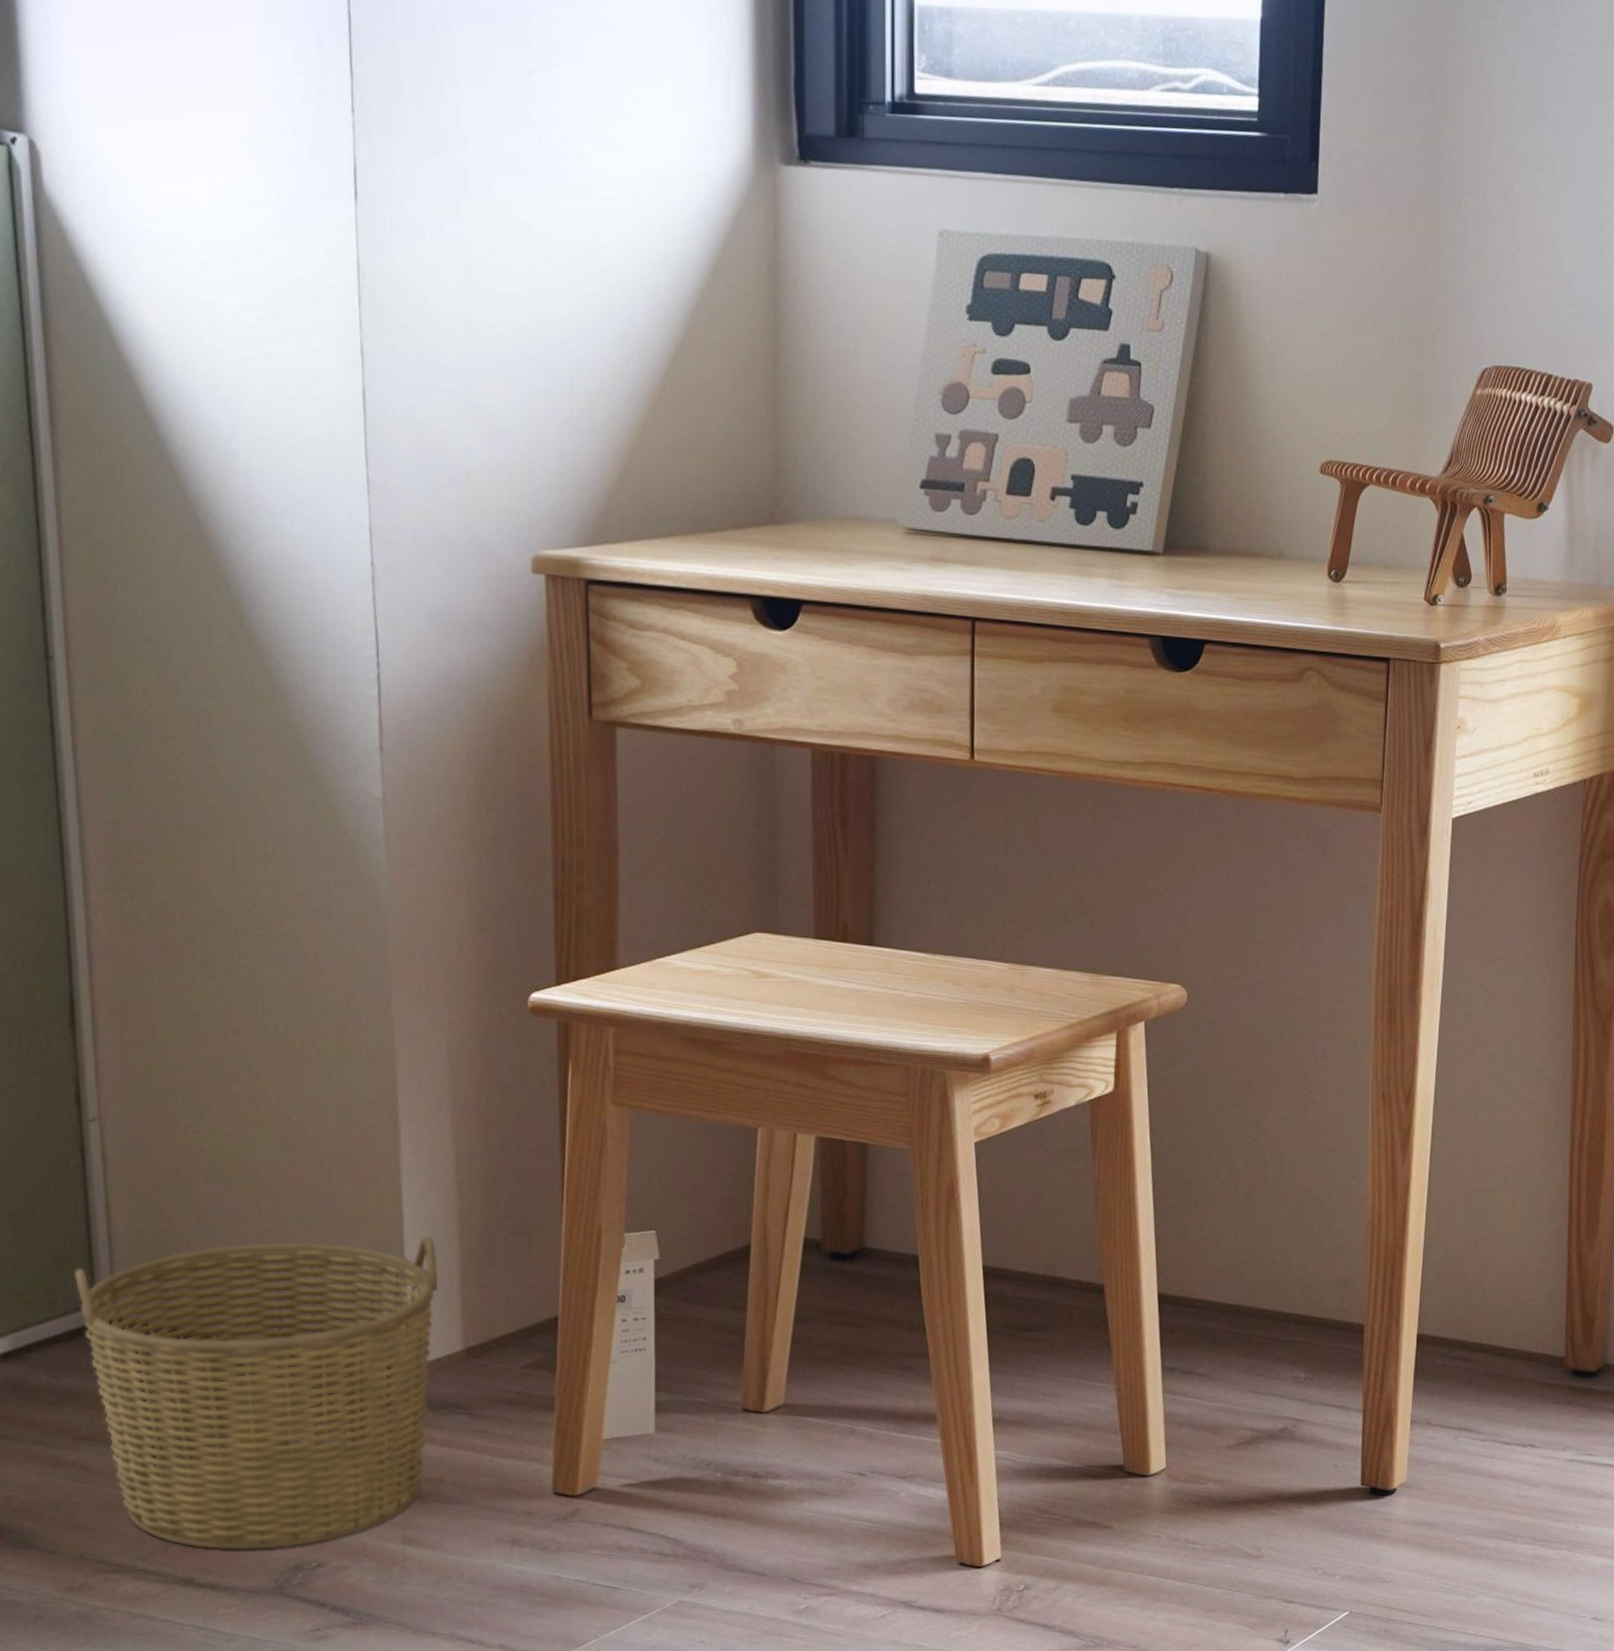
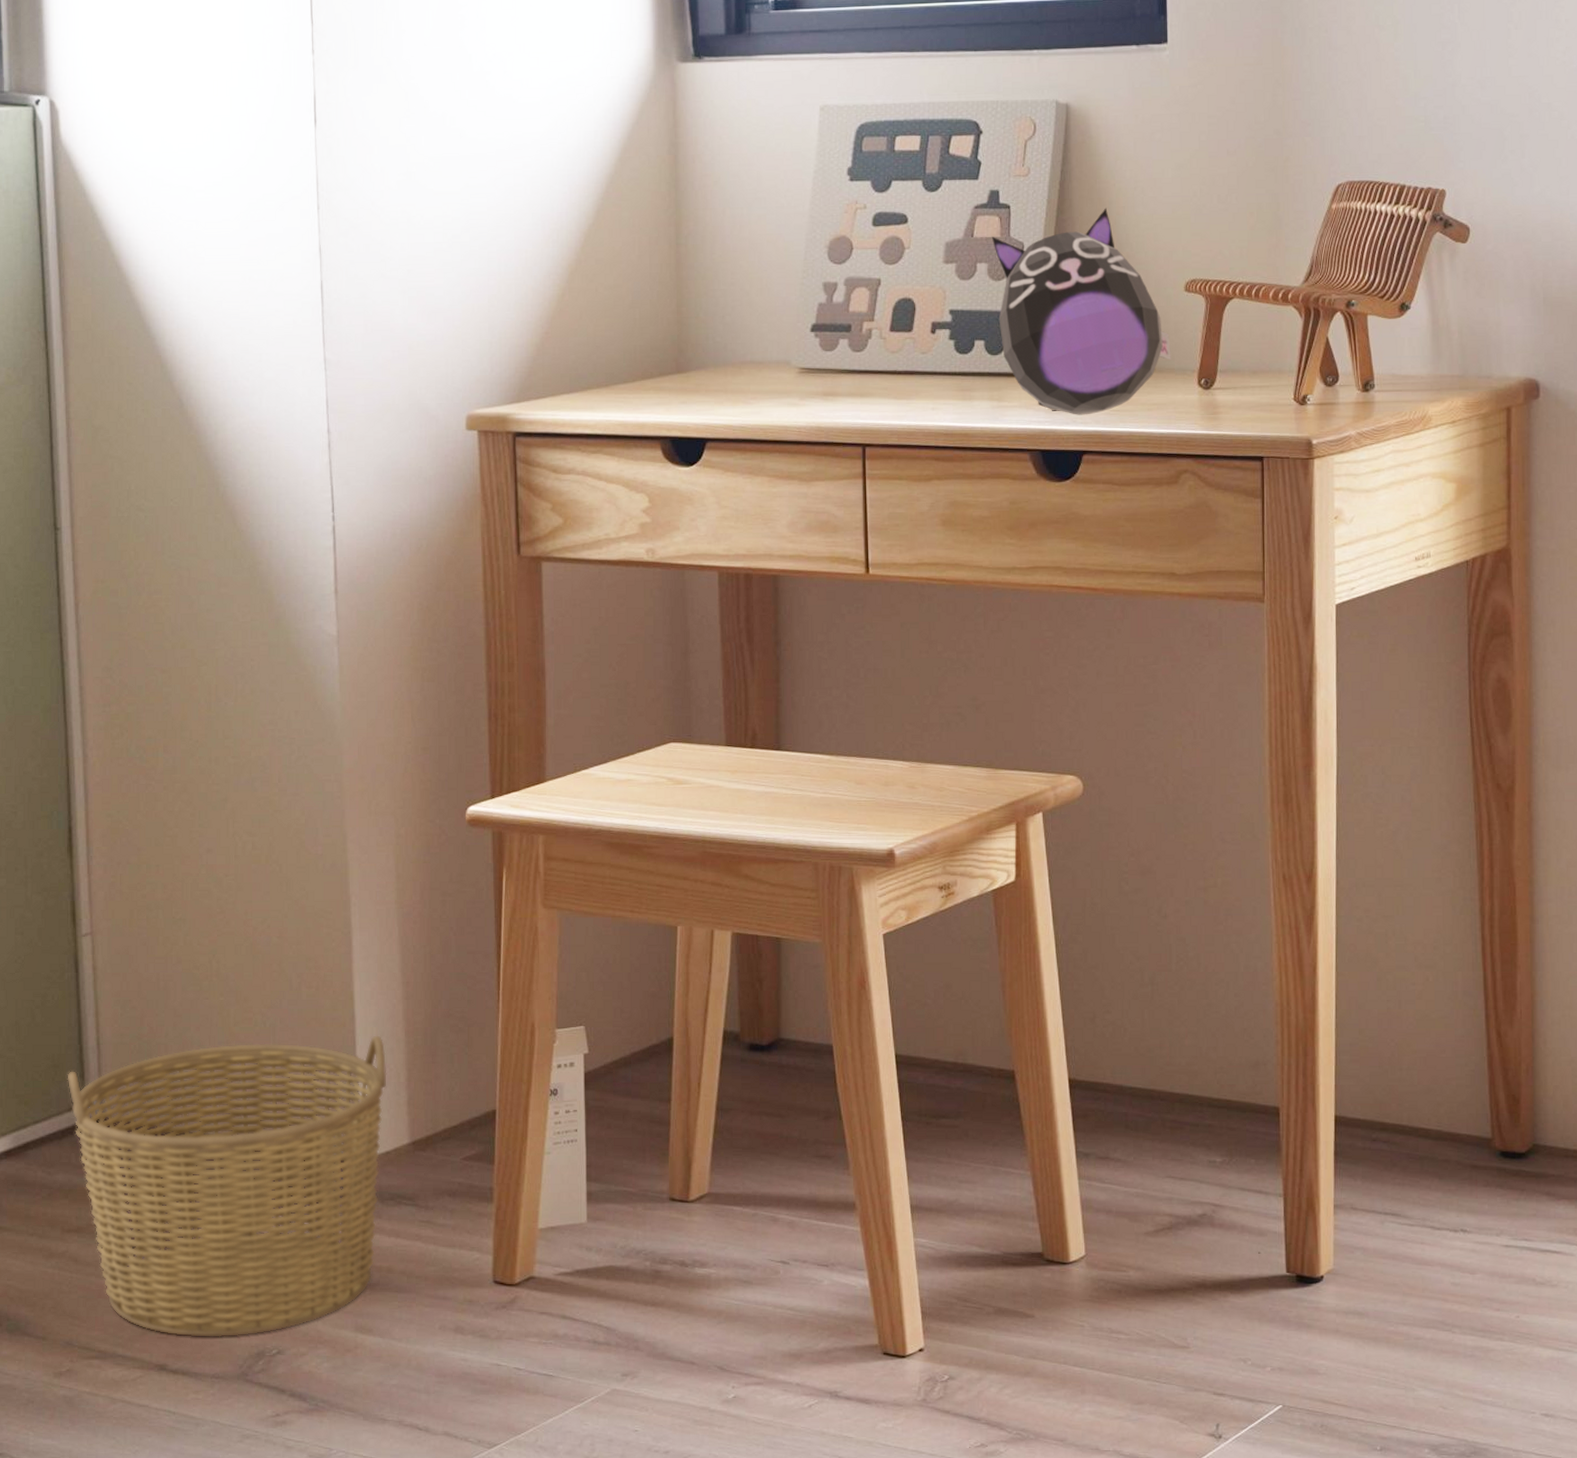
plush toy: none [1119,374,1302,602] -> present [991,208,1171,415]

